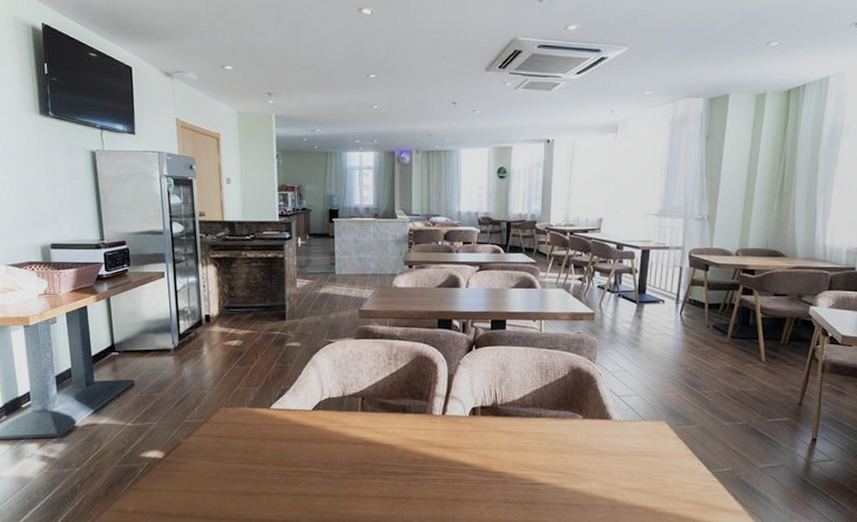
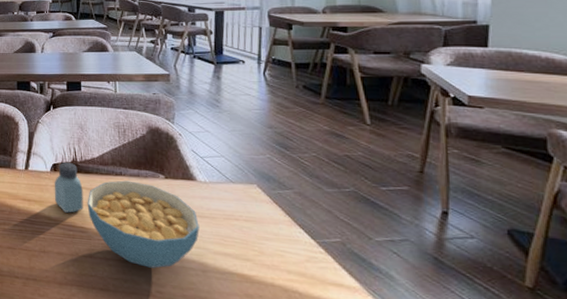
saltshaker: none [471,405,502,458] -> present [54,162,83,213]
cereal bowl: none [505,422,611,508] -> present [87,180,200,269]

